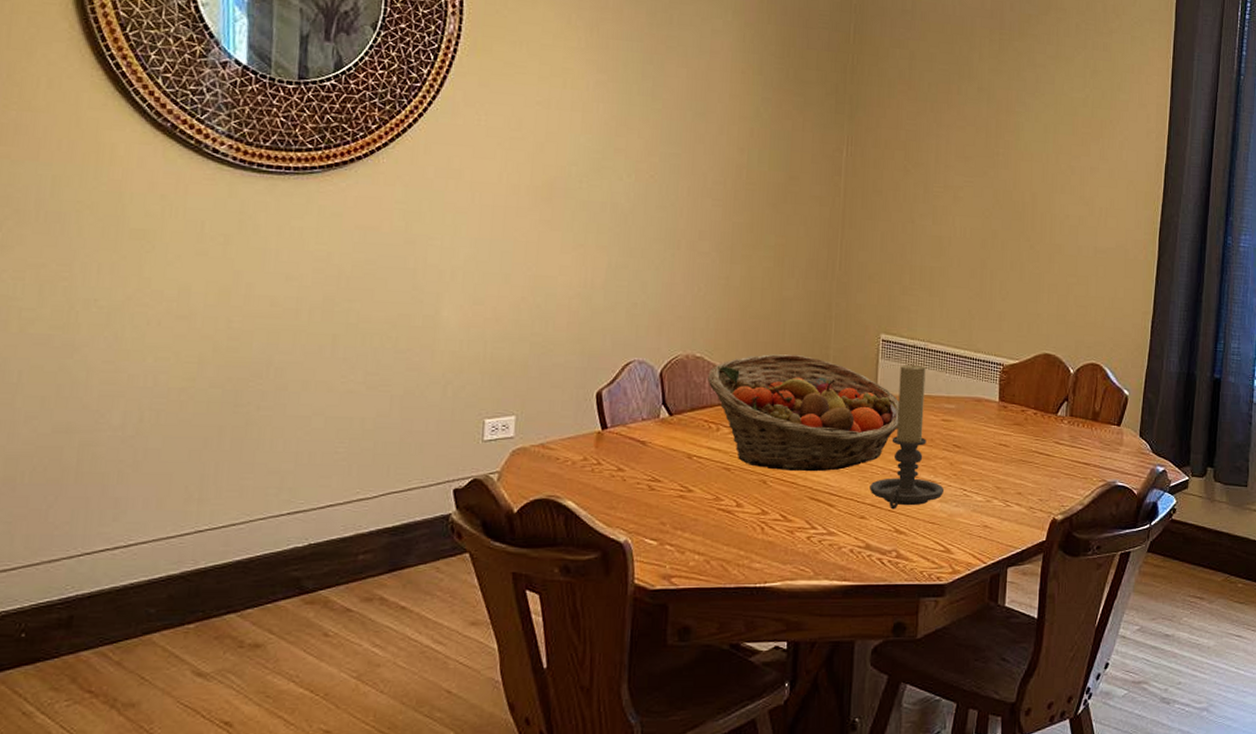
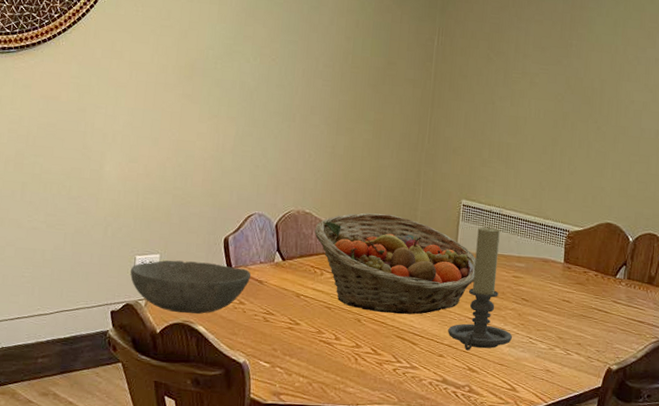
bowl: none [478,422,632,487] -> present [130,260,252,314]

